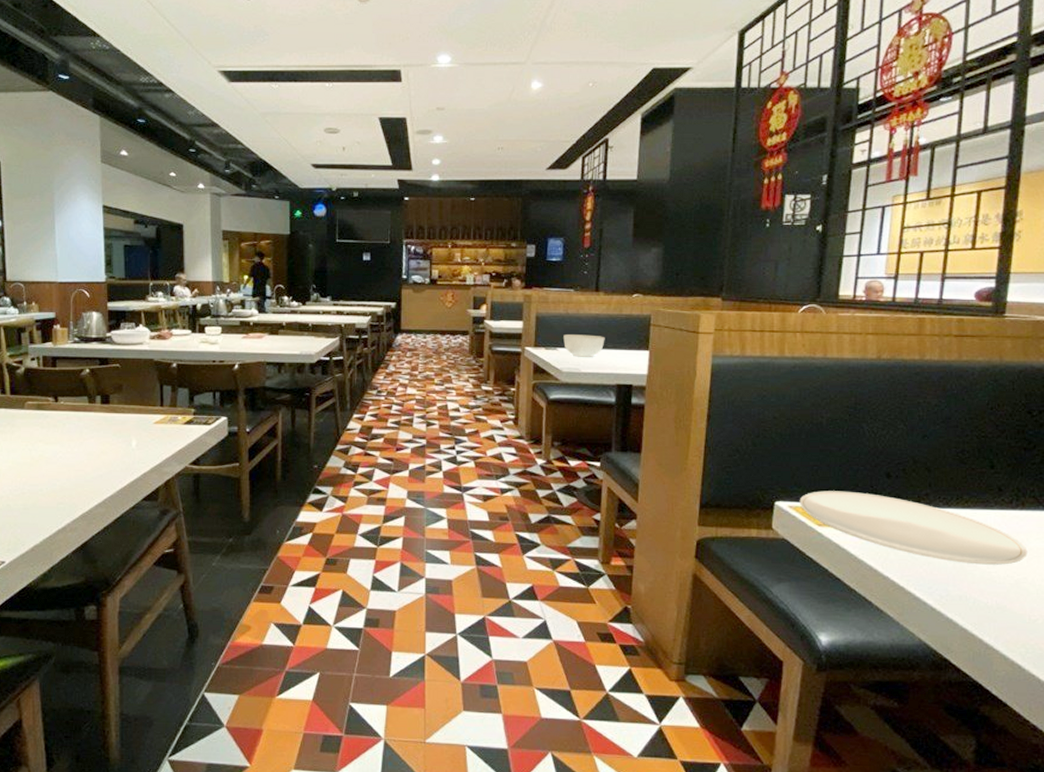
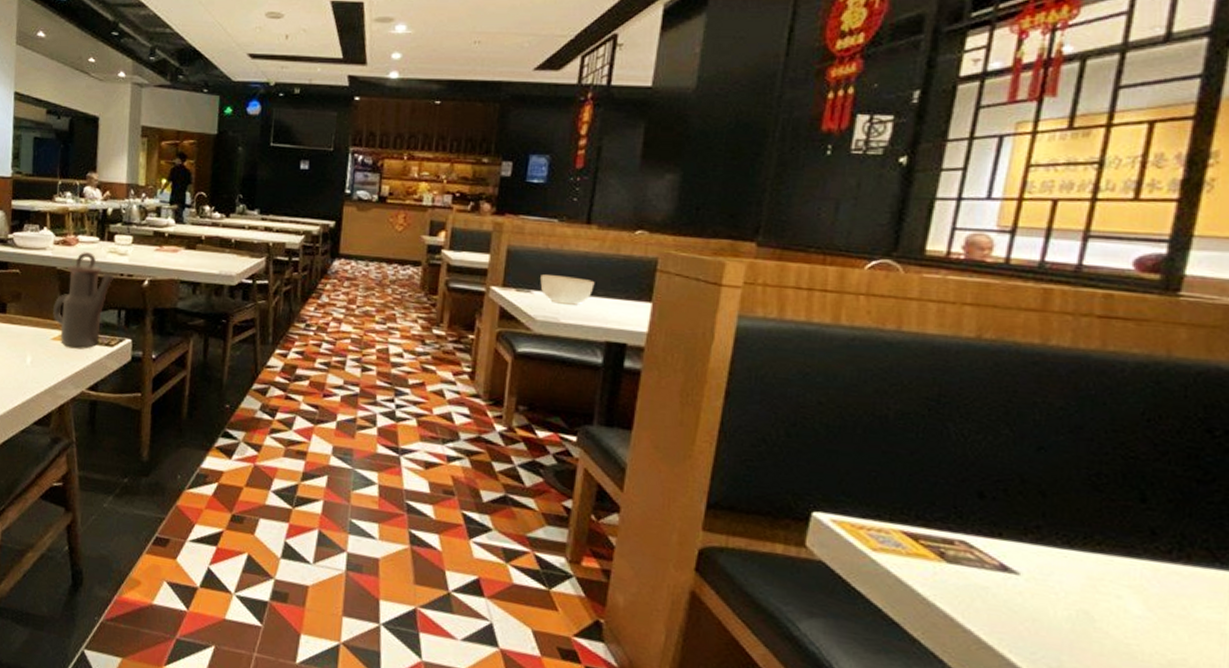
teapot: none [152,344,209,430] -> present [52,252,116,350]
plate: present [799,491,1028,565] -> none [847,505,1191,637]

